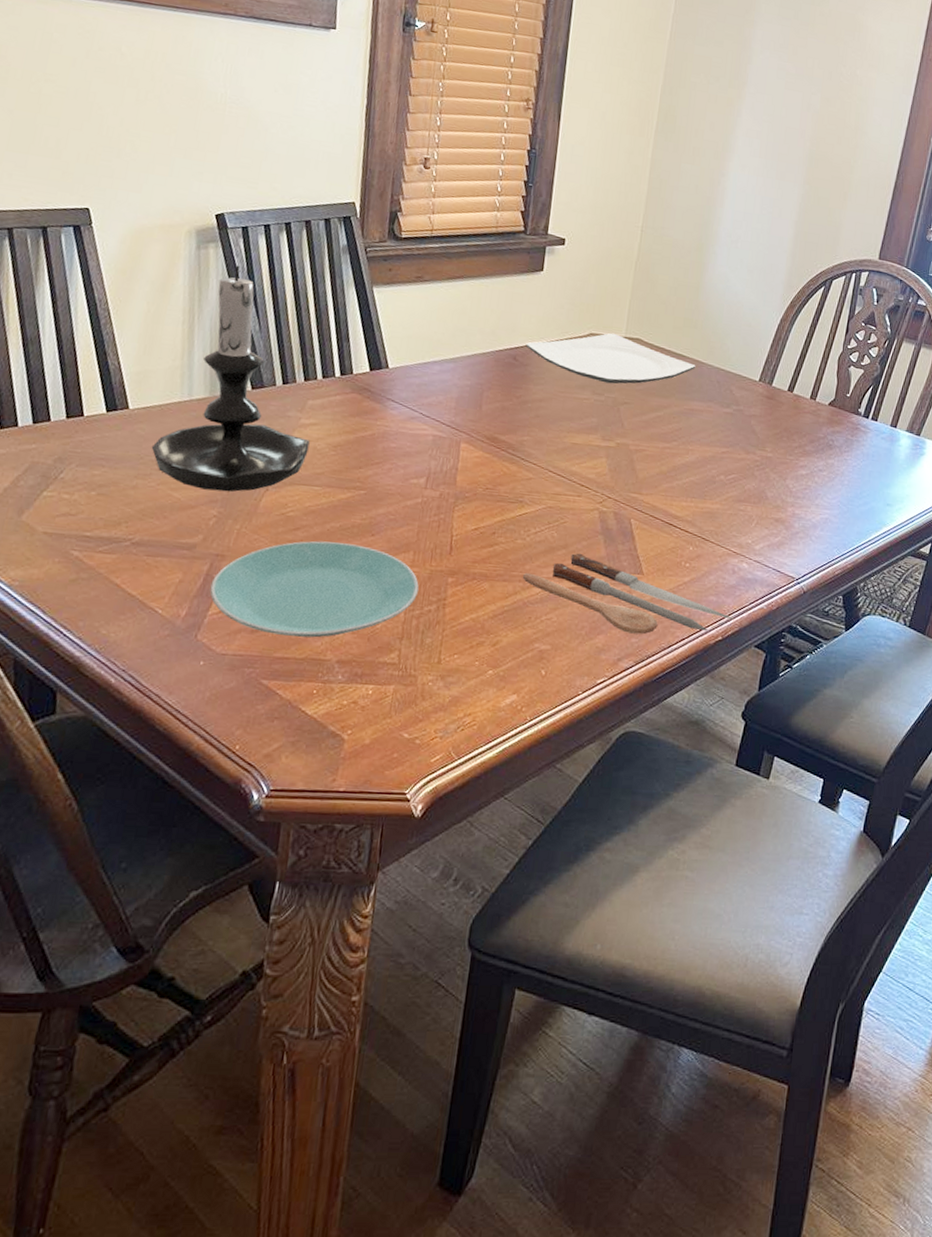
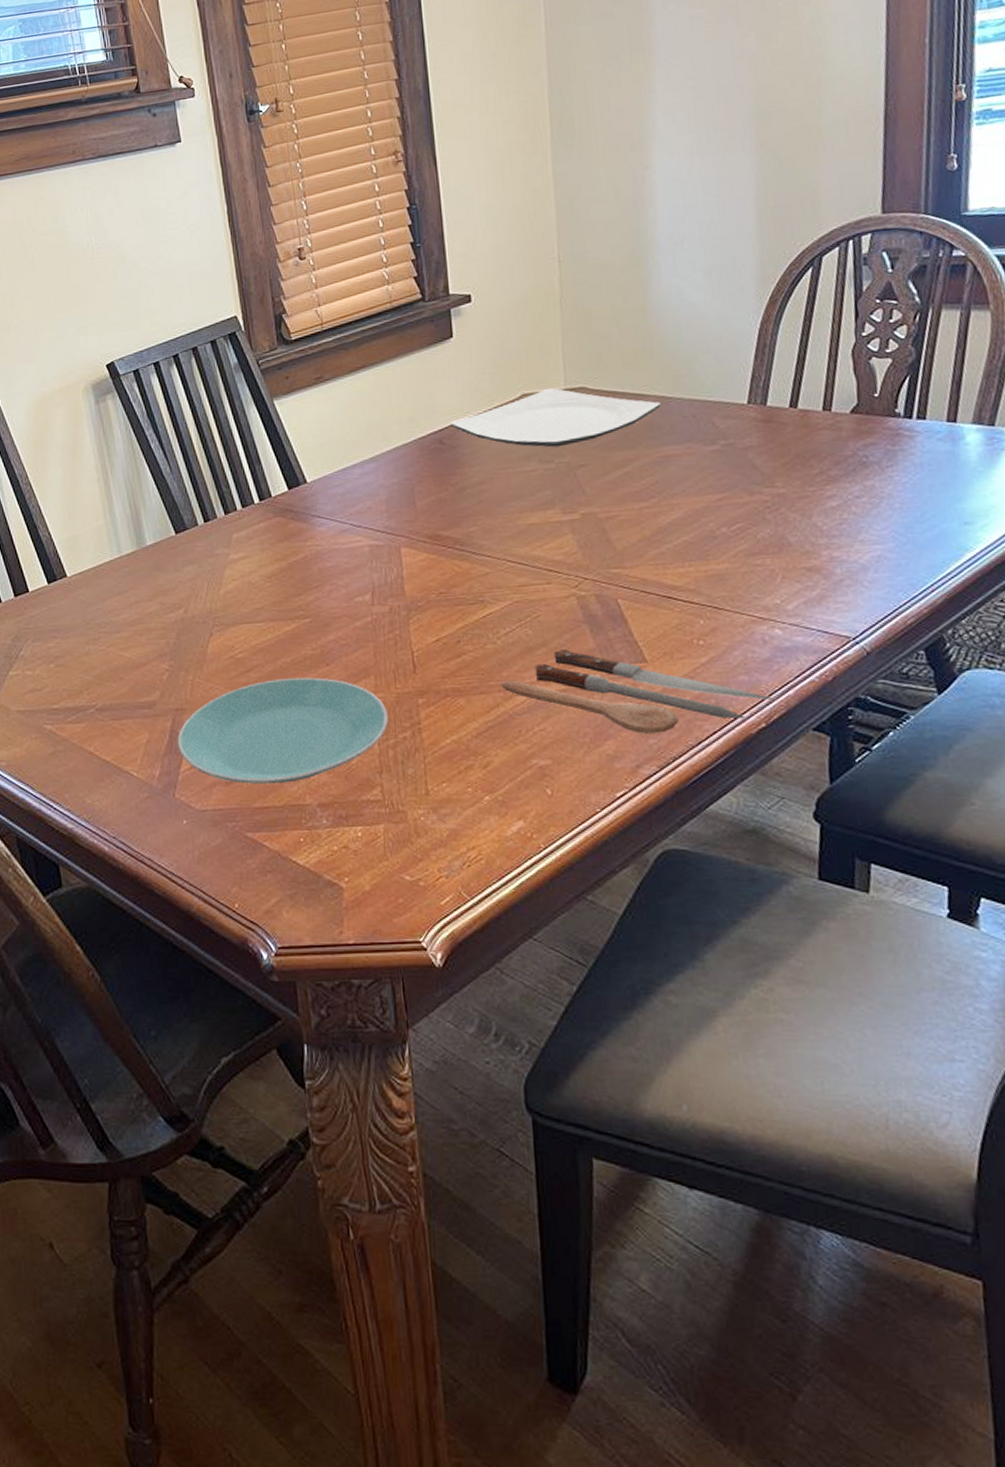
candle holder: present [151,265,310,492] -> none [94,410,244,645]

